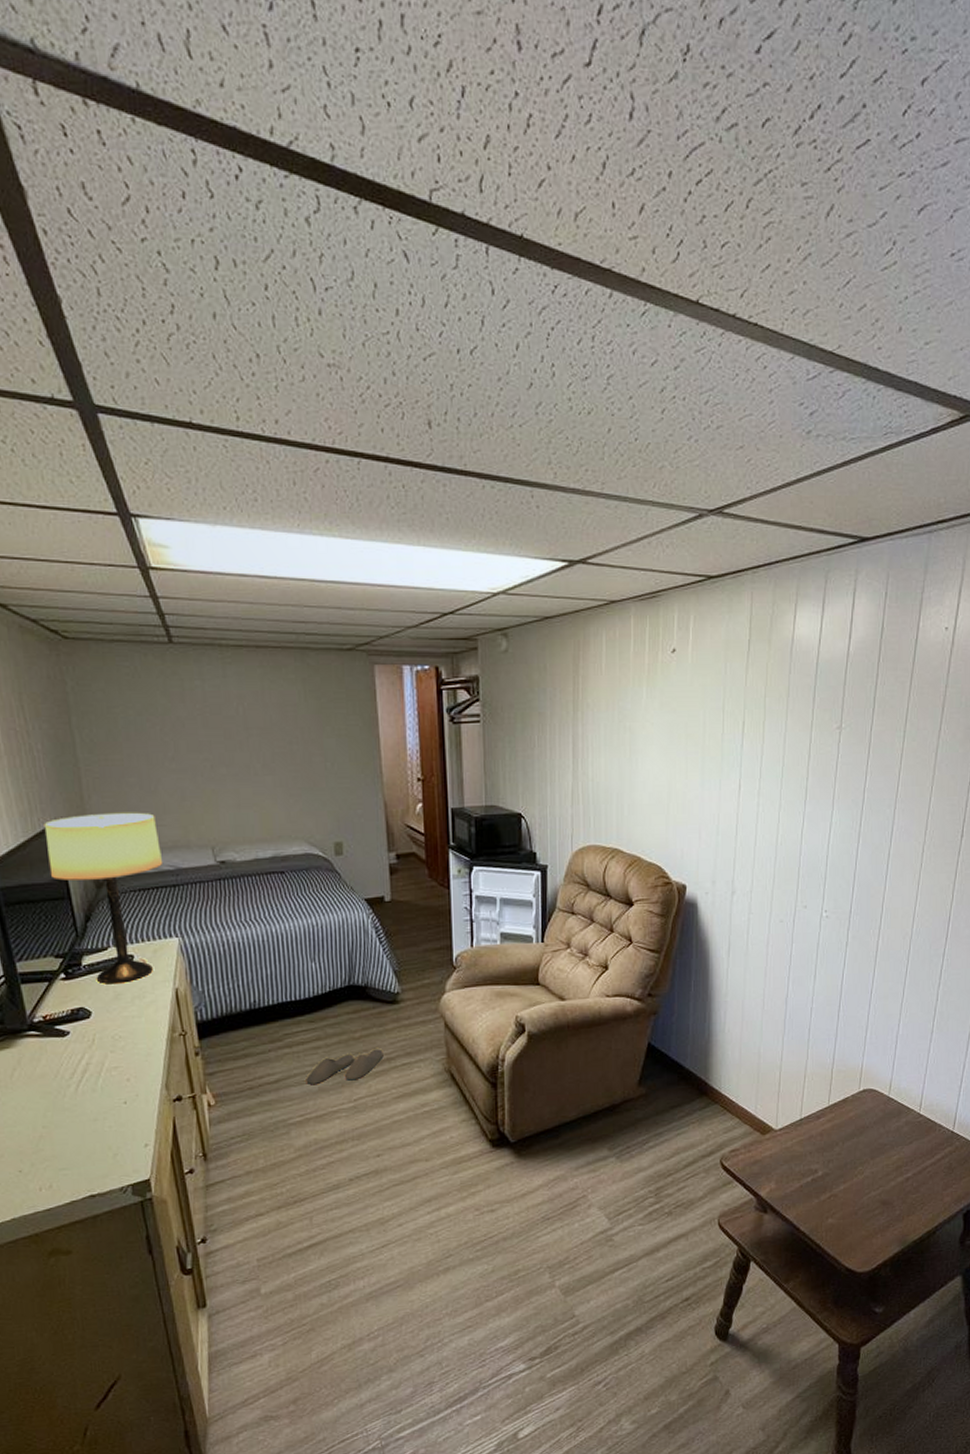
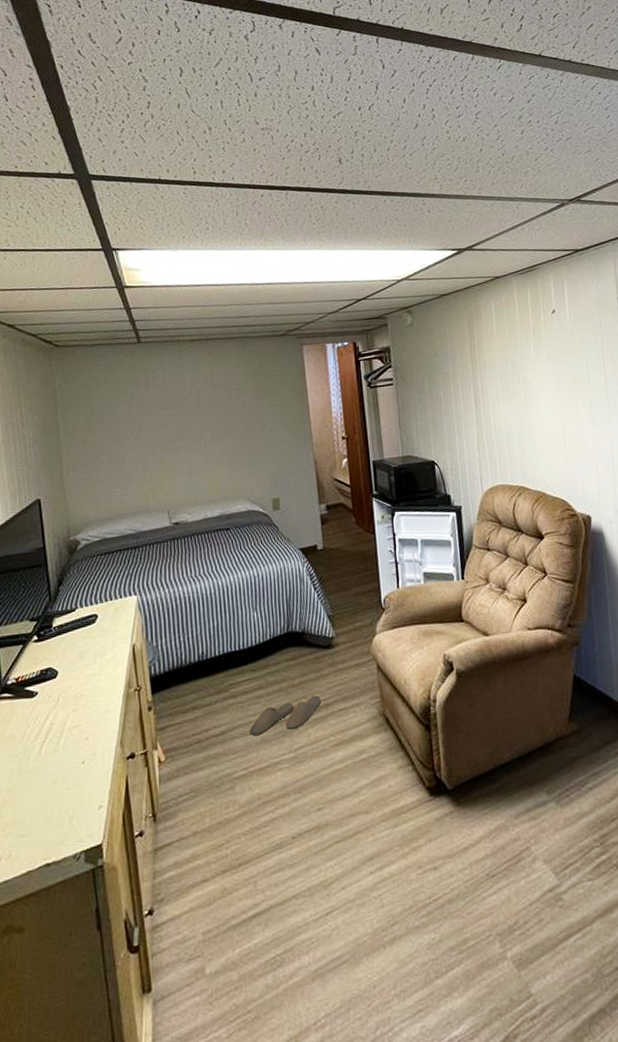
table lamp: present [44,812,164,984] -> none [29,484,127,644]

